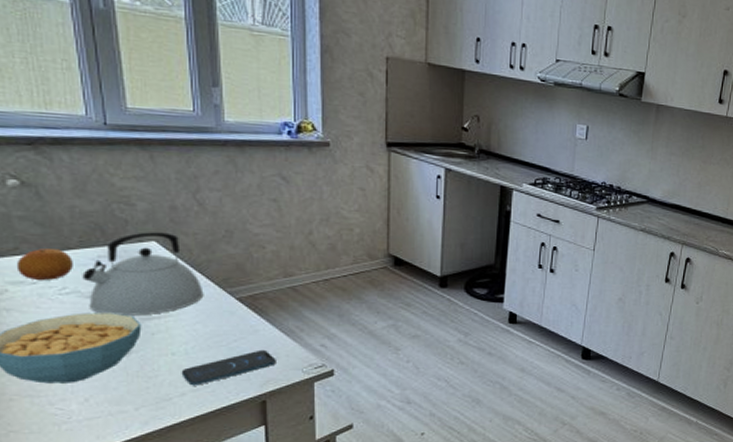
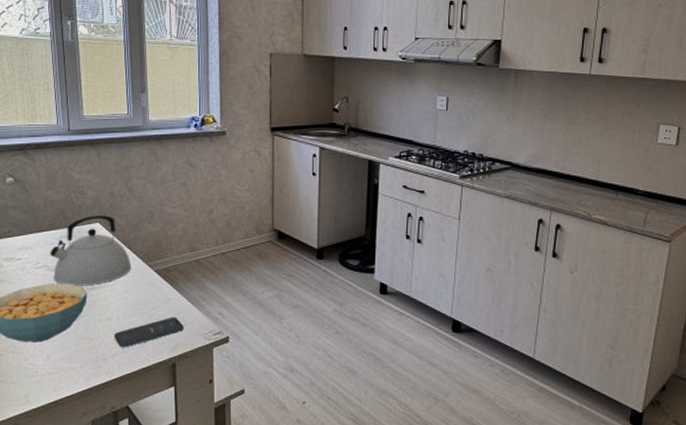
fruit: present [16,249,73,280] -> none [9,231,44,257]

